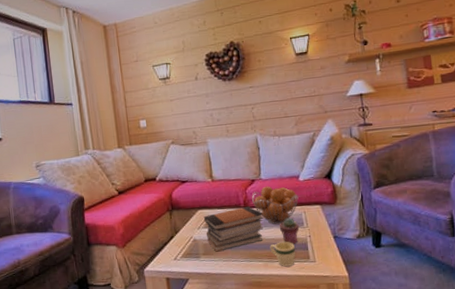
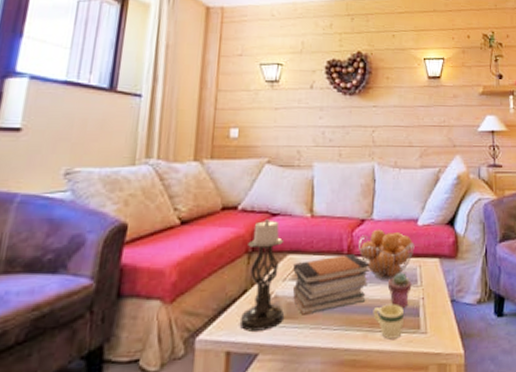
candle holder: none [168,186,203,264] -> present [239,219,285,332]

